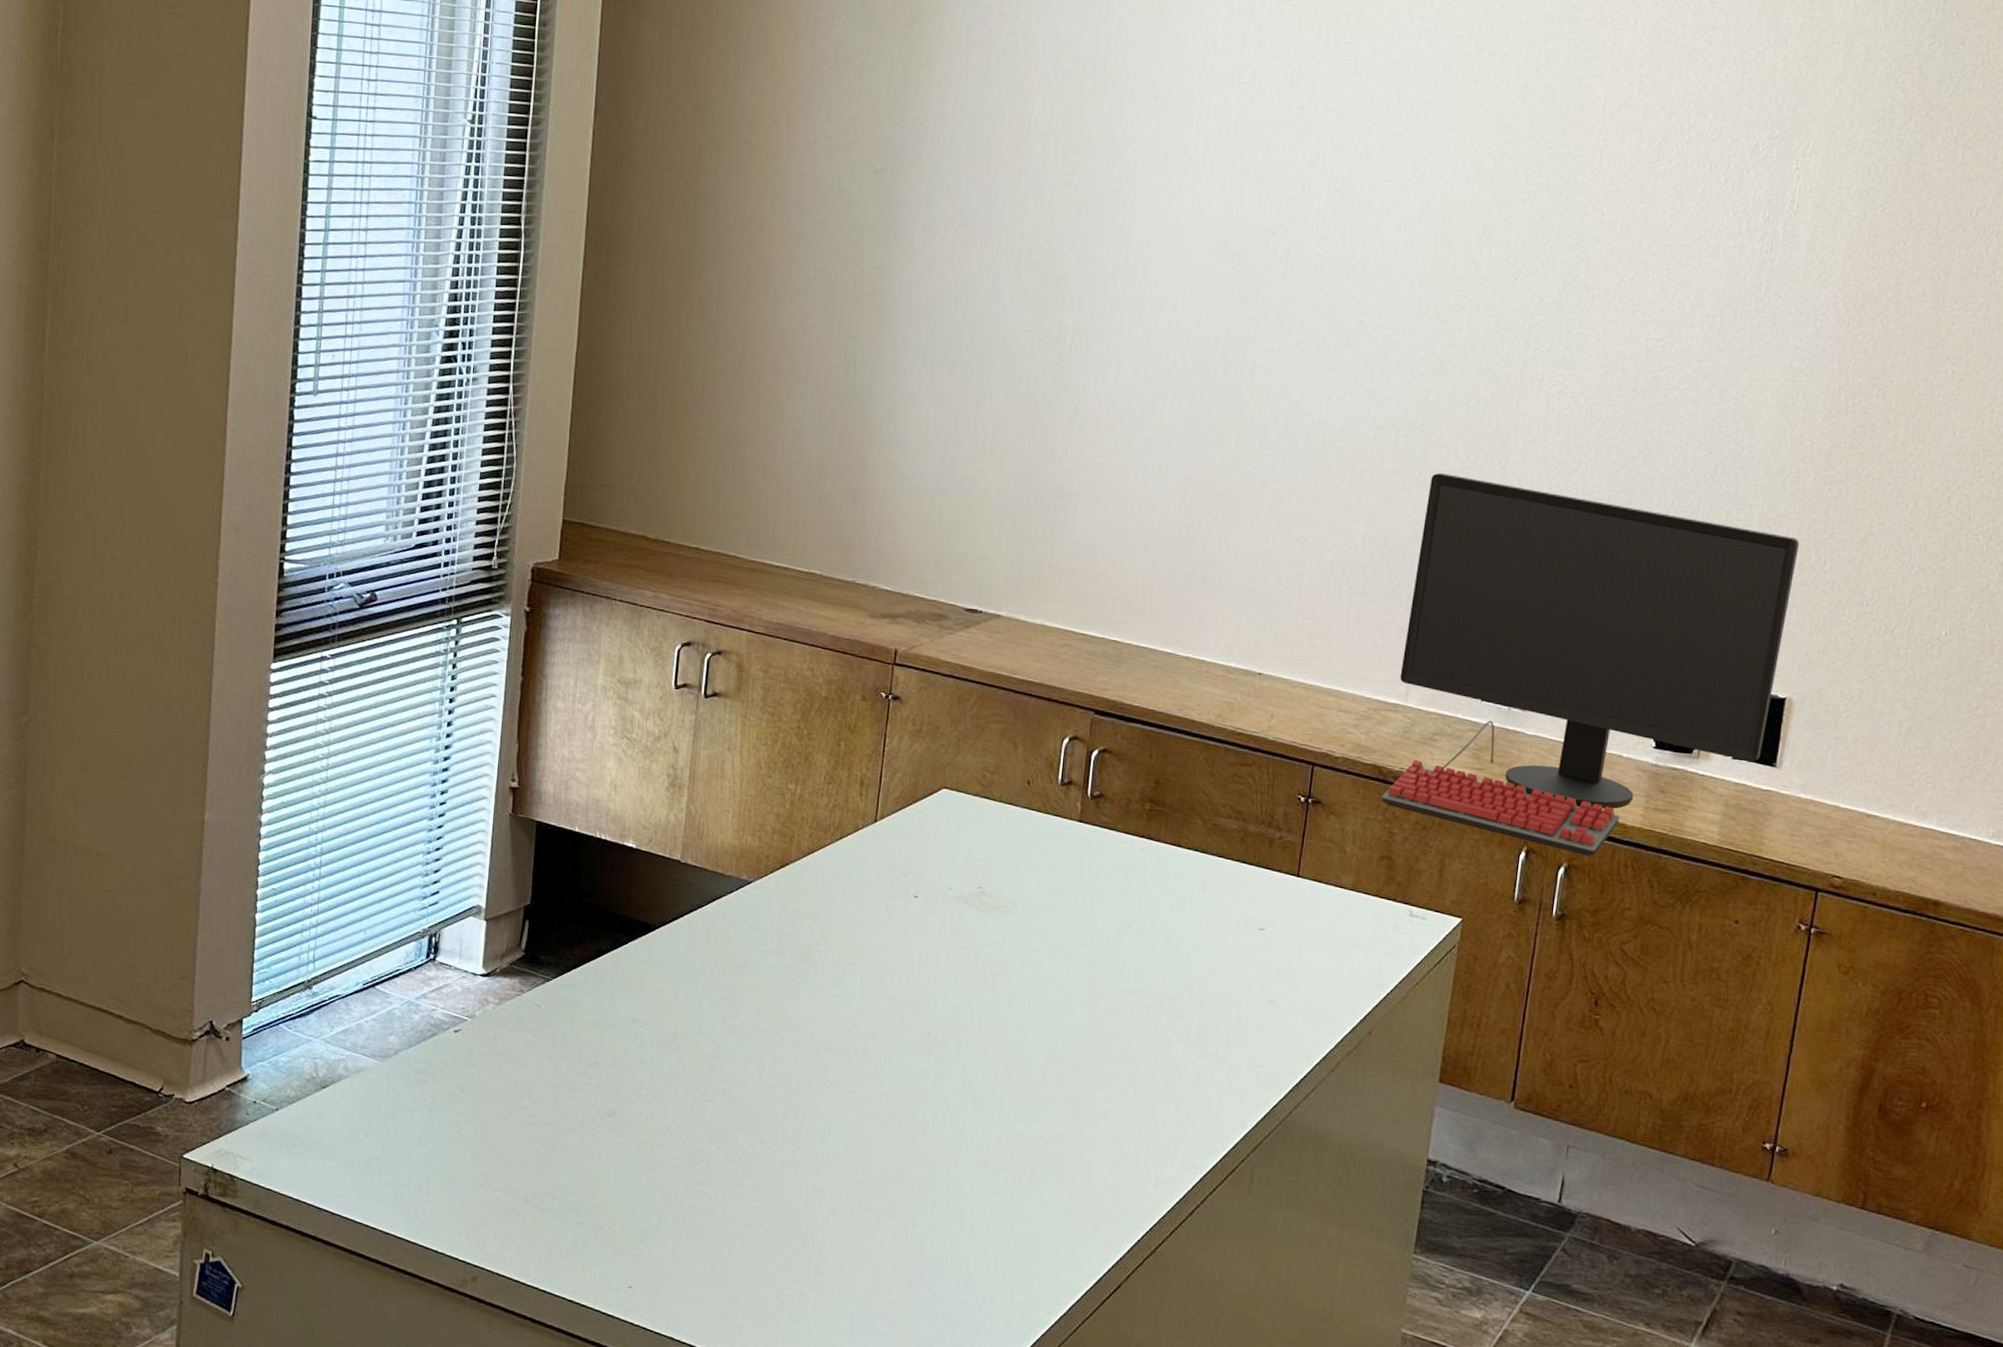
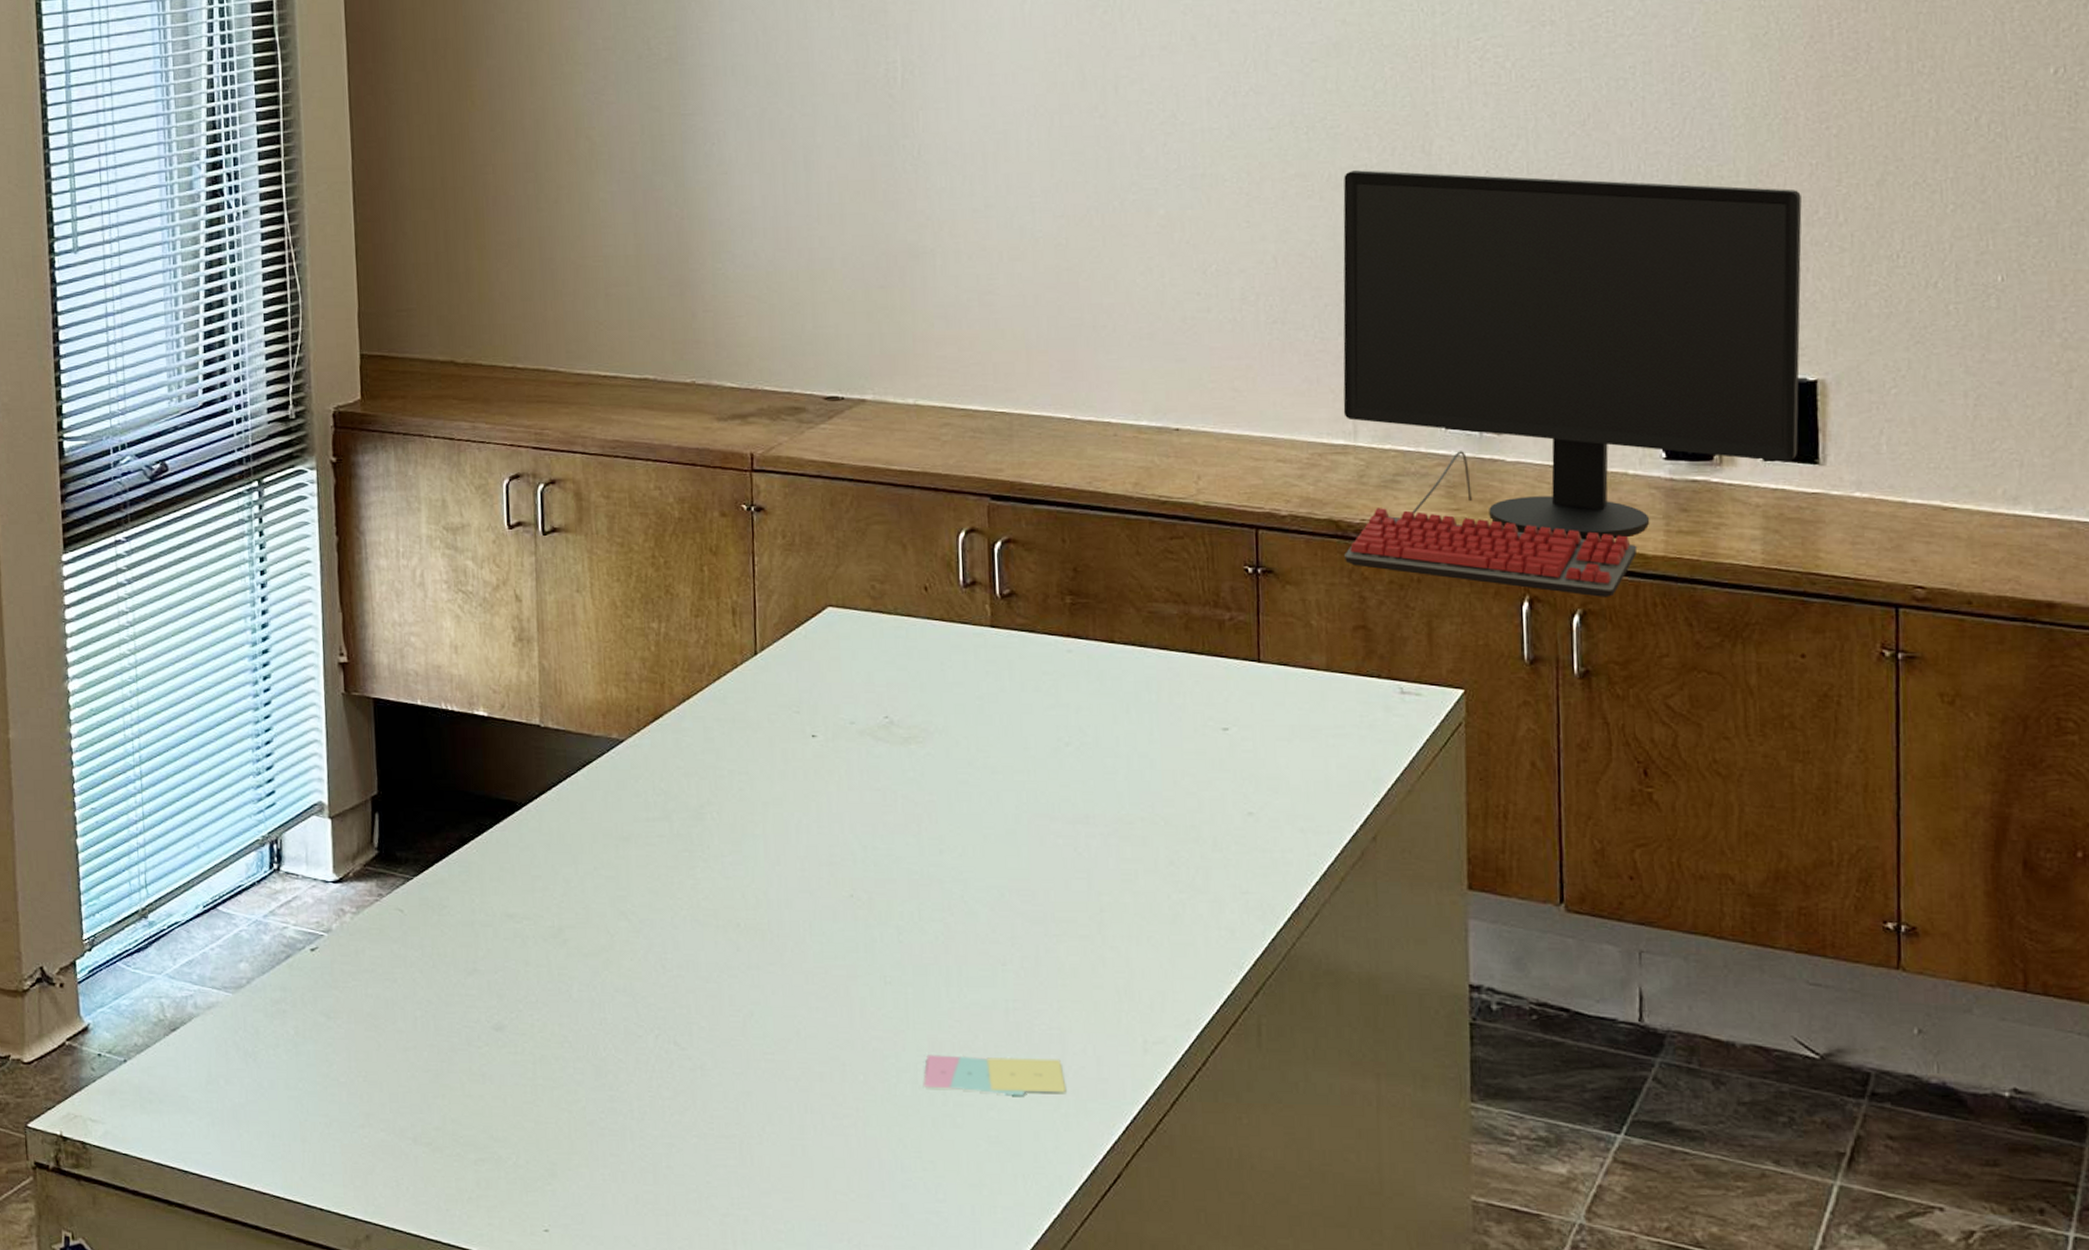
sticky notes: none [967,1172,1087,1214] -> present [922,1053,1067,1096]

